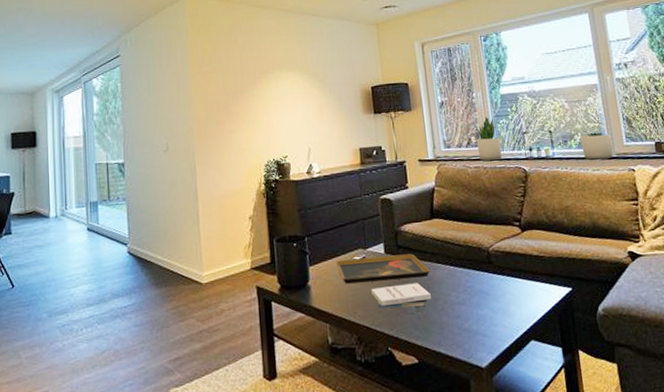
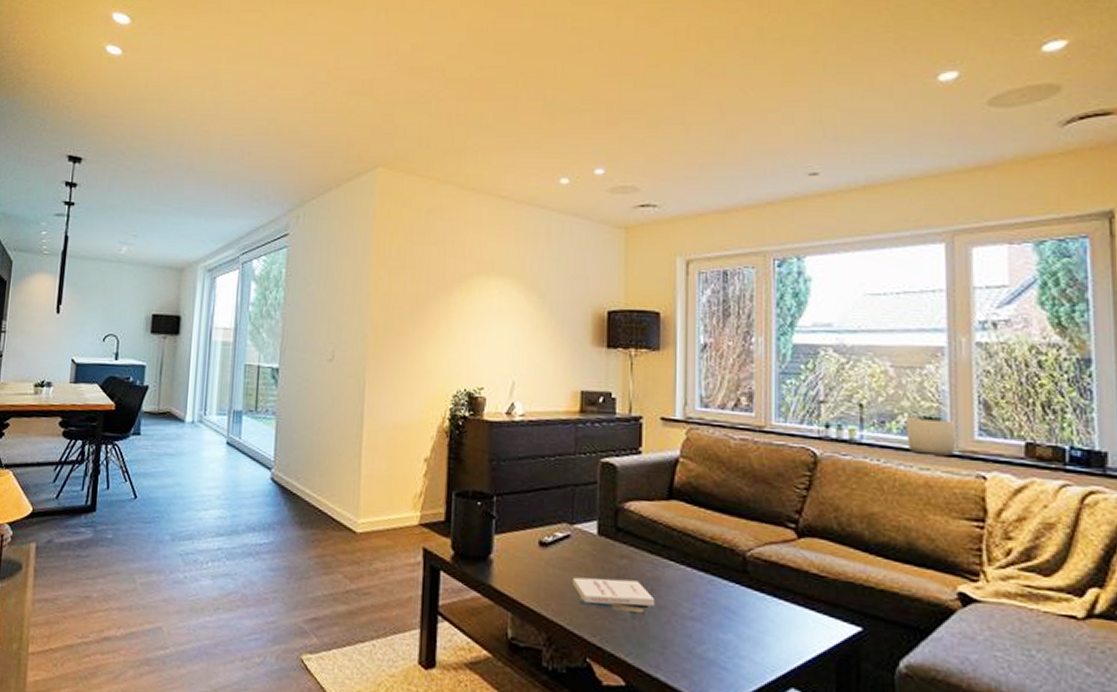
decorative tray: present [336,254,430,284] -> none [531,533,658,575]
planter: present [473,116,503,161] -> none [746,372,783,435]

